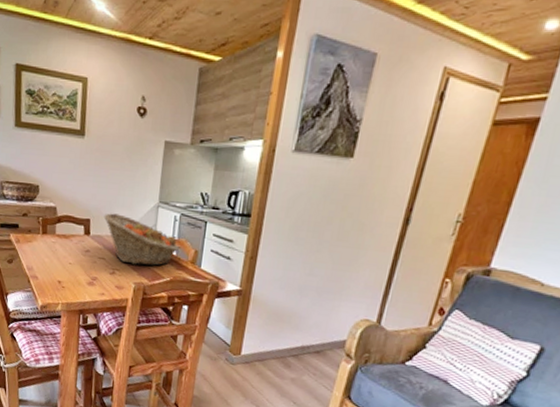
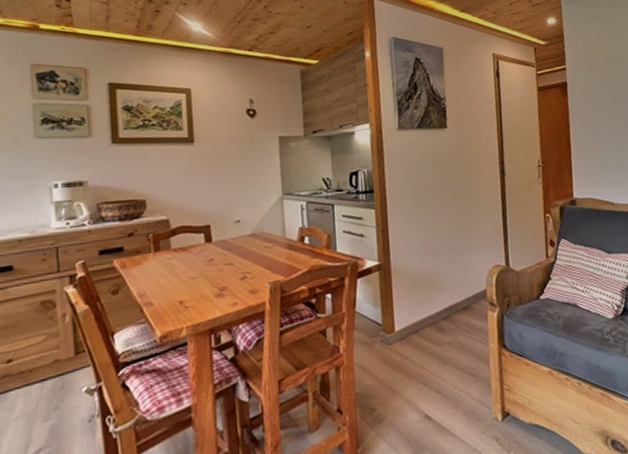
fruit basket: present [103,213,179,266] -> none [225,213,311,264]

